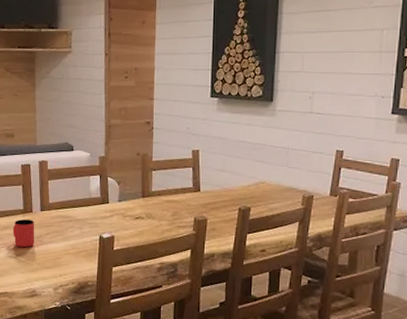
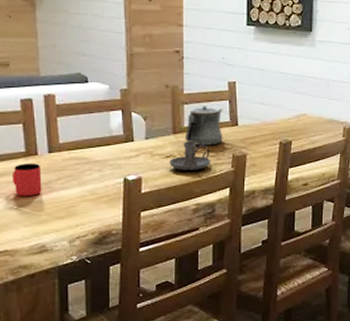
candle holder: none [138,204,175,232] -> present [169,141,211,170]
teapot: none [152,172,187,210] -> present [184,106,223,146]

